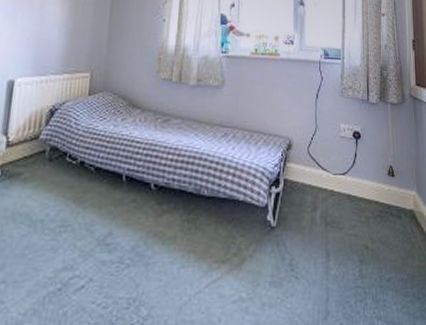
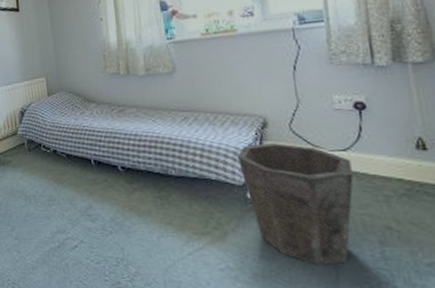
waste bin: none [263,165,347,289] -> present [236,143,354,266]

